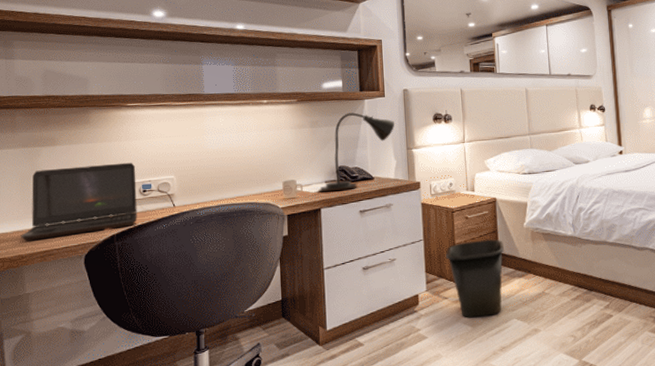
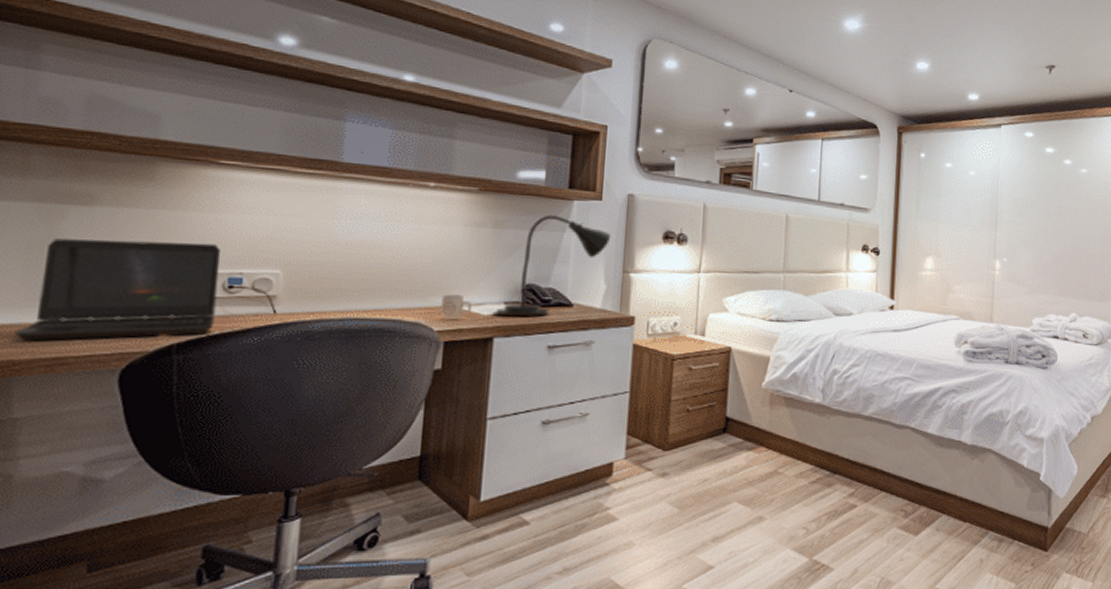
waste bin: present [445,239,505,318] -> none [655,399,734,498]

